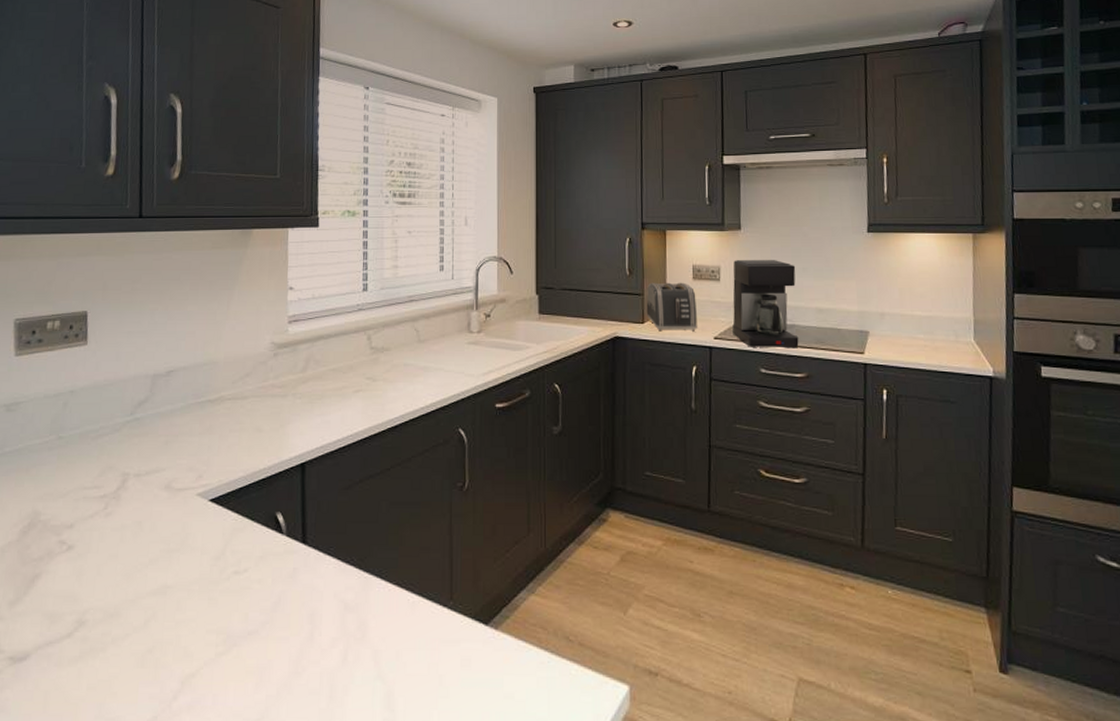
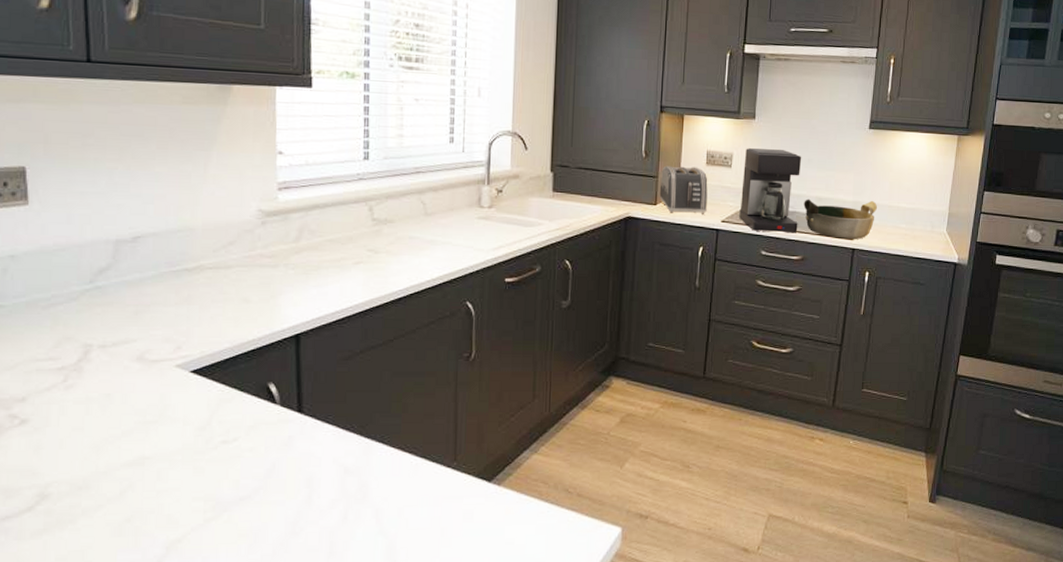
cooking pot: none [802,310,887,353] -> present [803,199,877,239]

